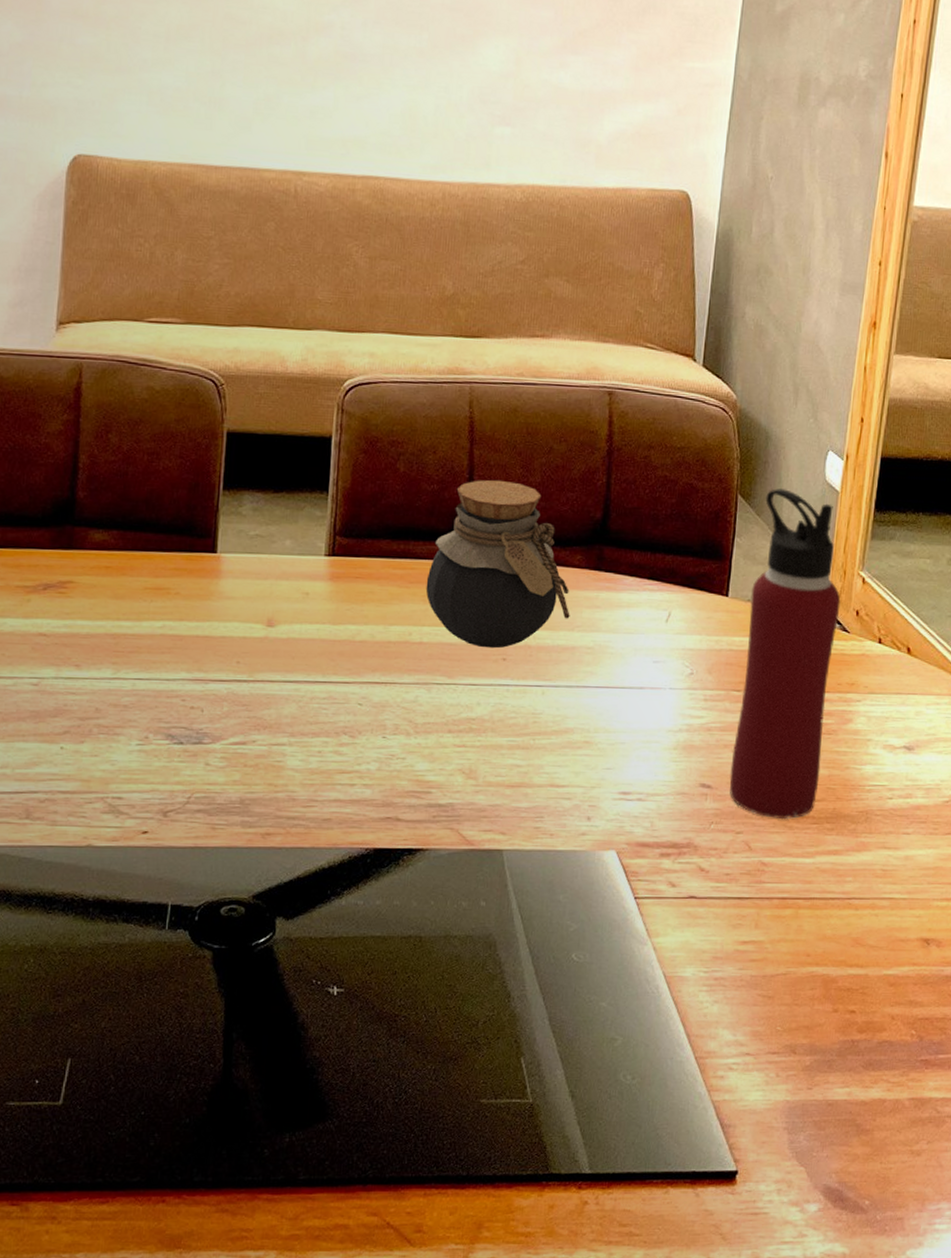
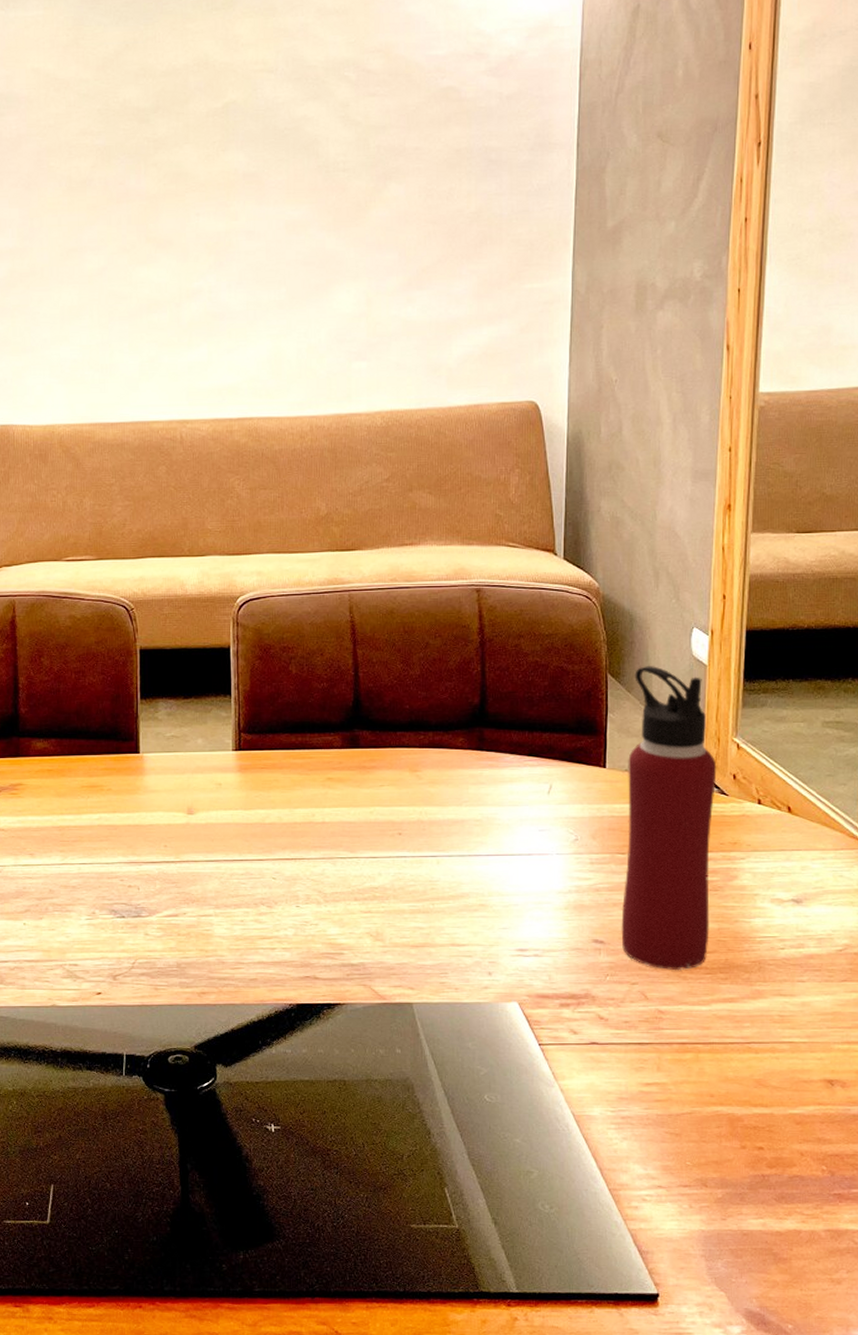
jar: present [425,479,570,649] -> none [324,675,457,825]

